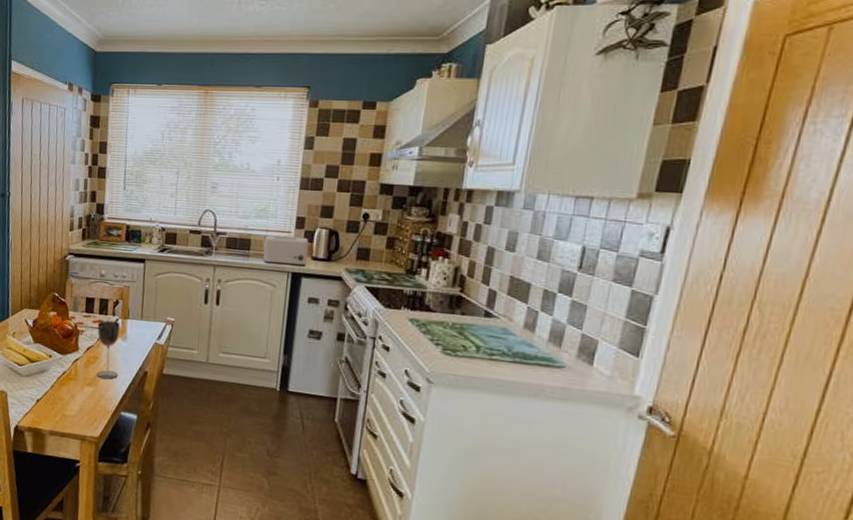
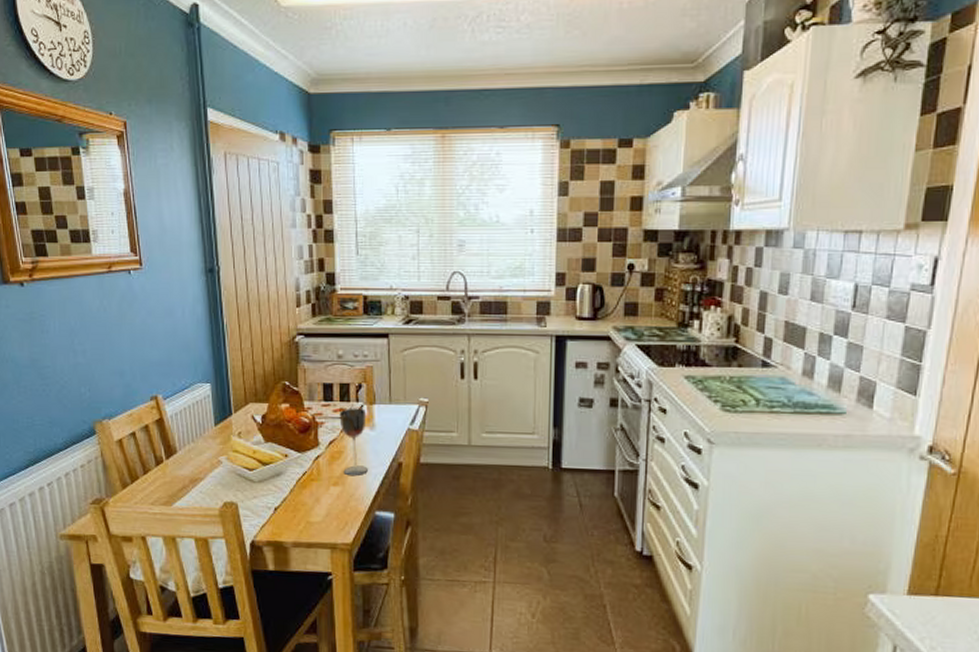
toaster: present [263,235,311,267] -> none [523,295,574,329]

